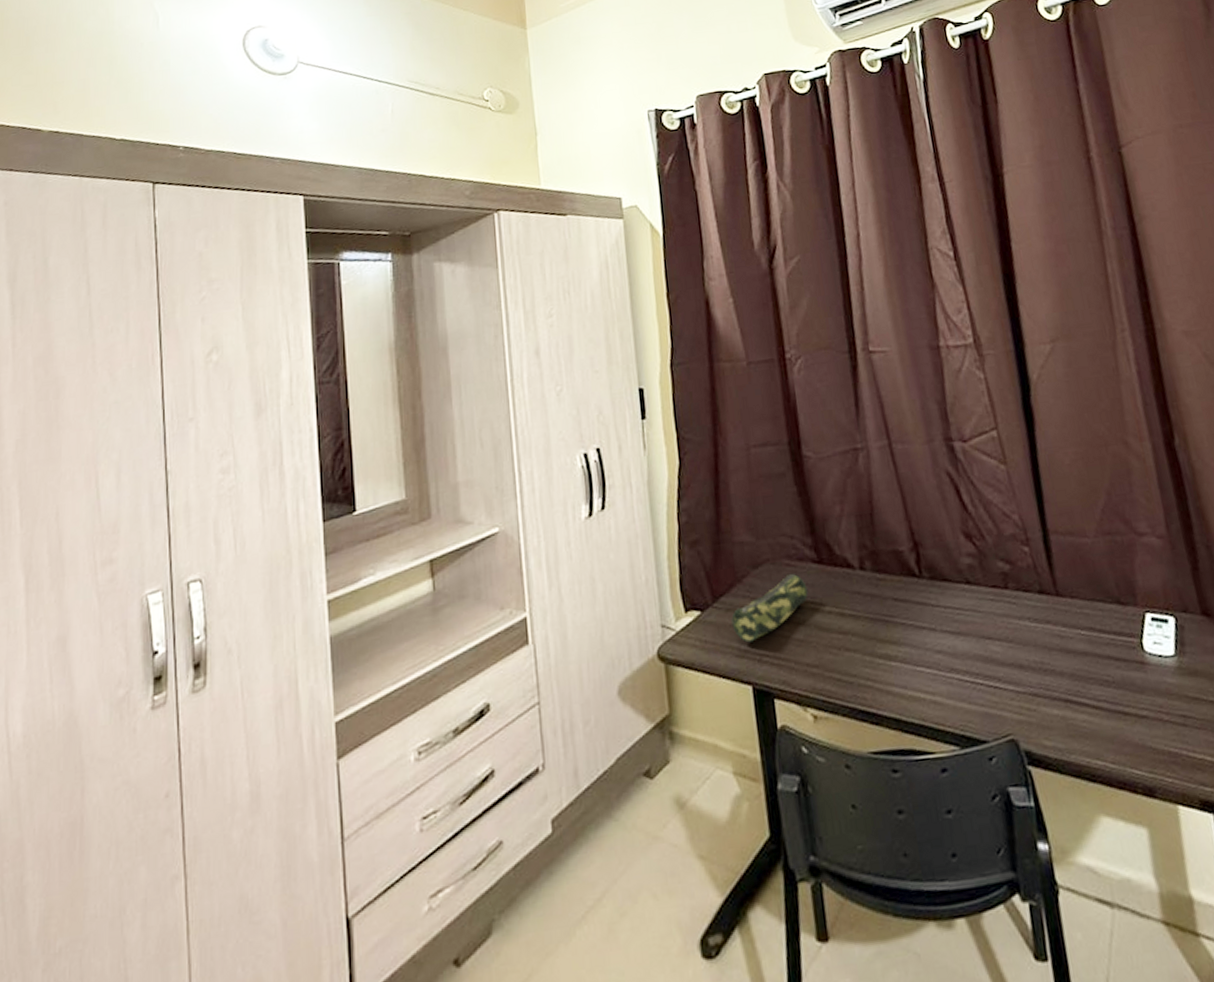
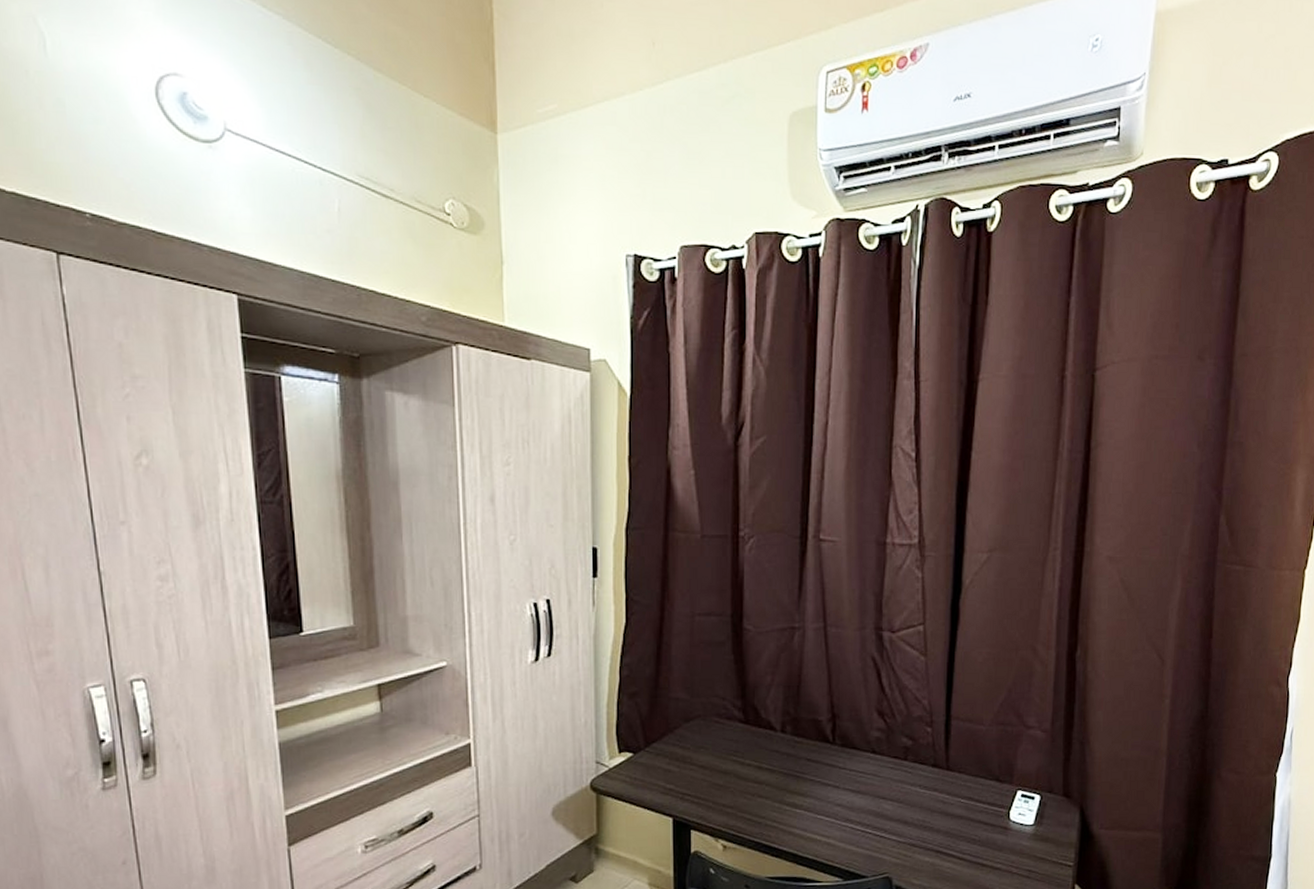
pencil case: present [731,574,808,643] -> none [660,730,732,783]

